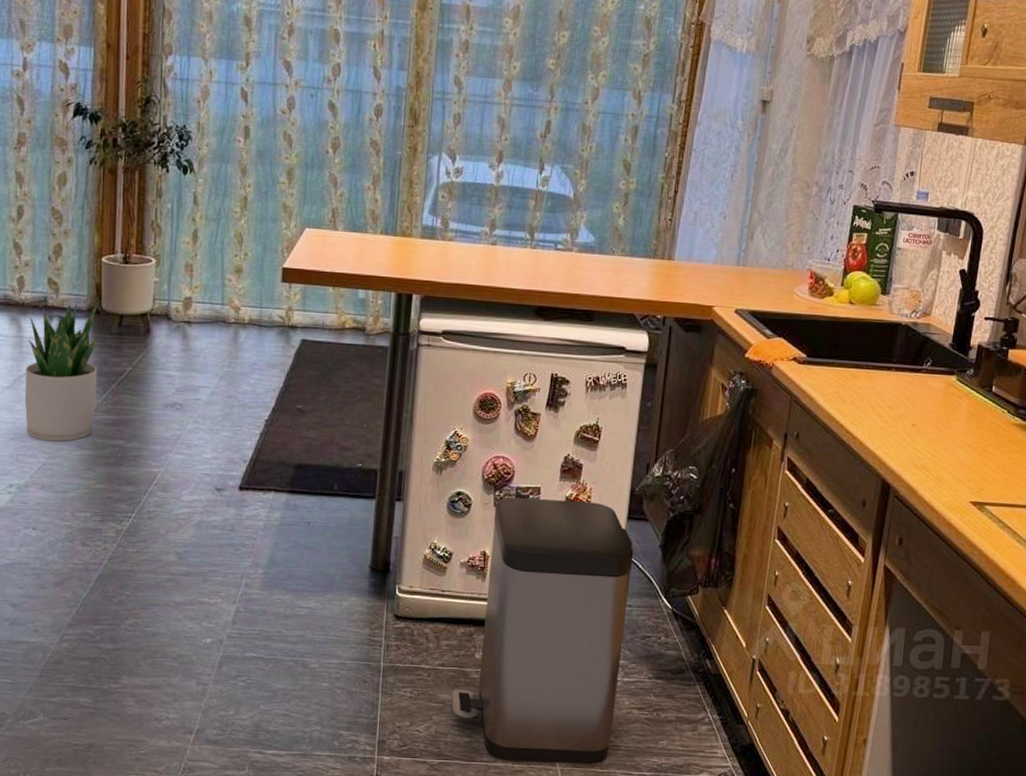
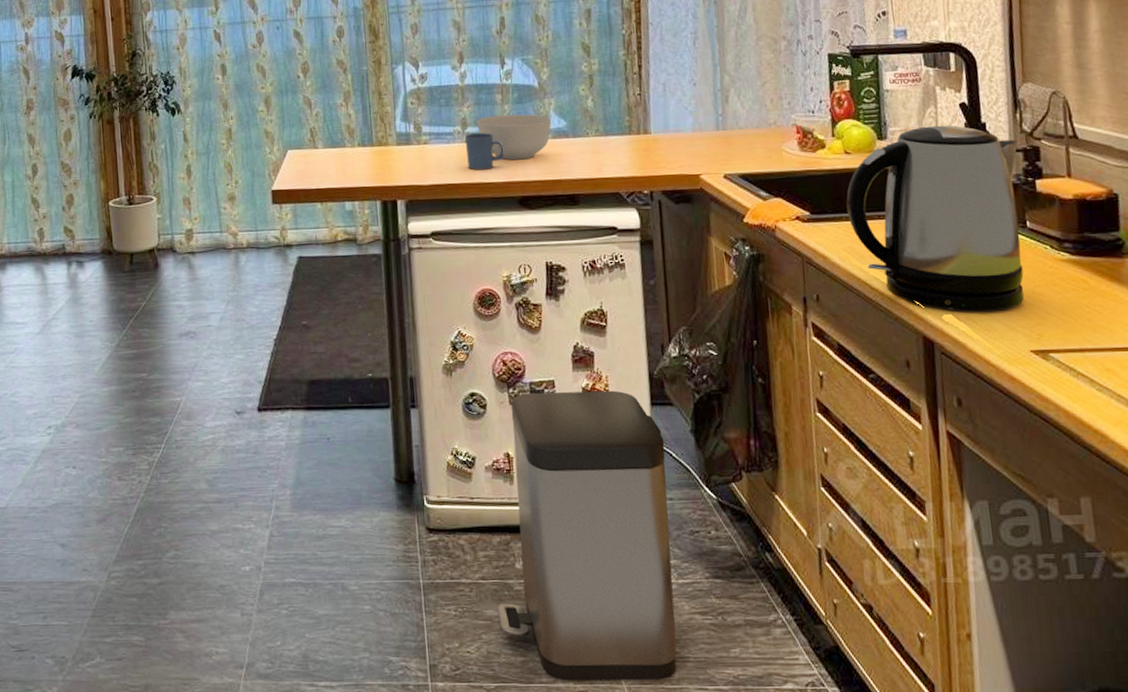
planter: present [24,301,100,442] -> none [52,243,118,381]
mug: none [490,236,529,275] -> present [464,133,504,171]
bowl: none [505,221,581,270] -> present [477,114,552,161]
kettle: none [840,287,1002,463] -> present [846,125,1024,311]

